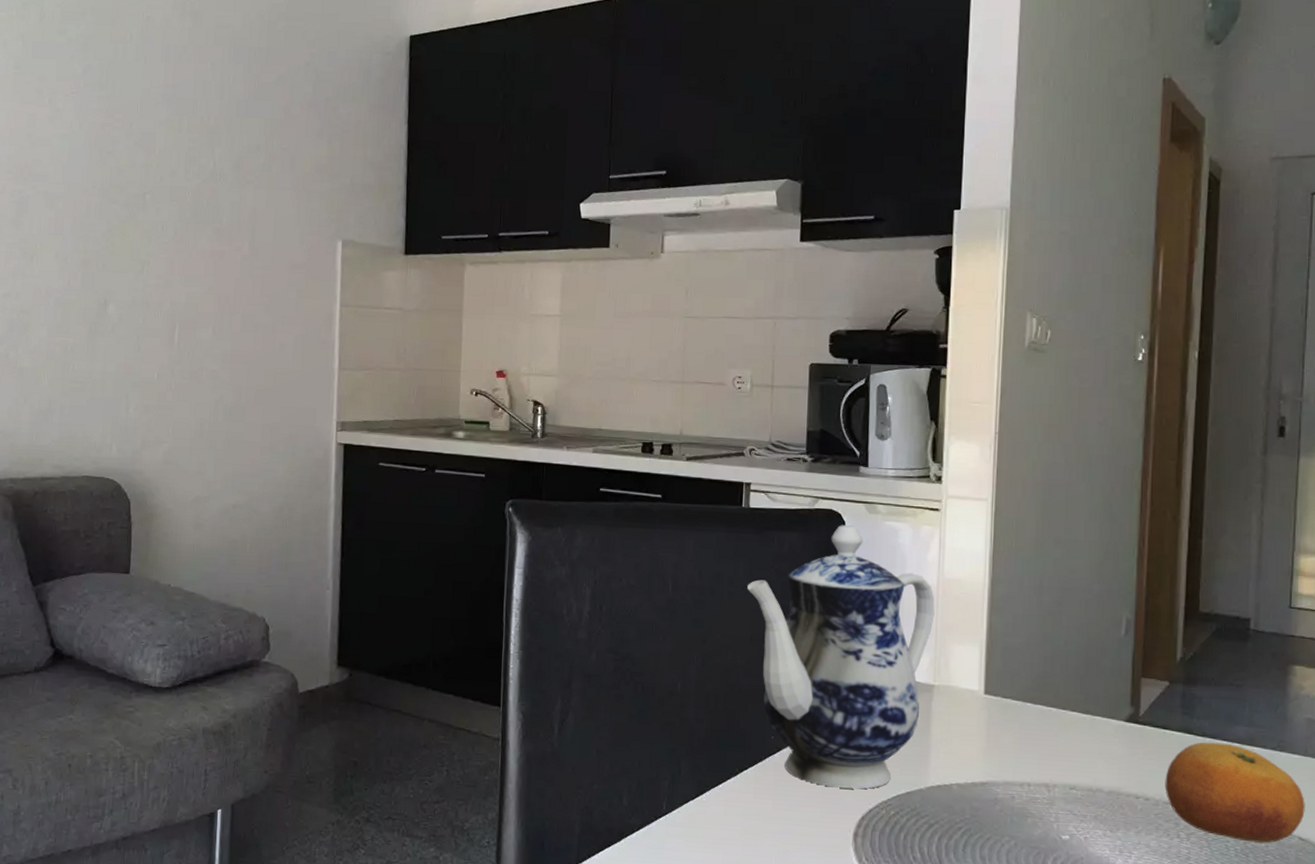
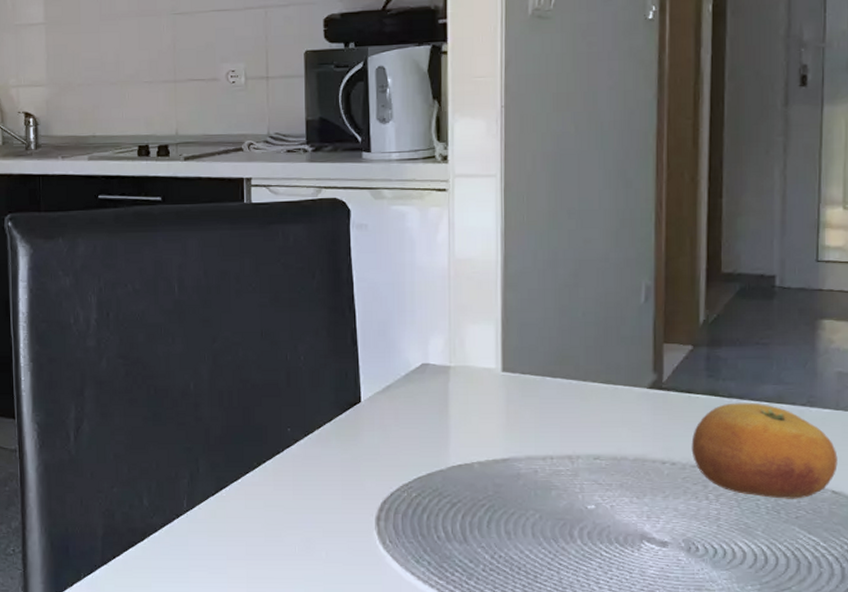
teapot: present [747,525,935,789] -> none [254,213,447,474]

